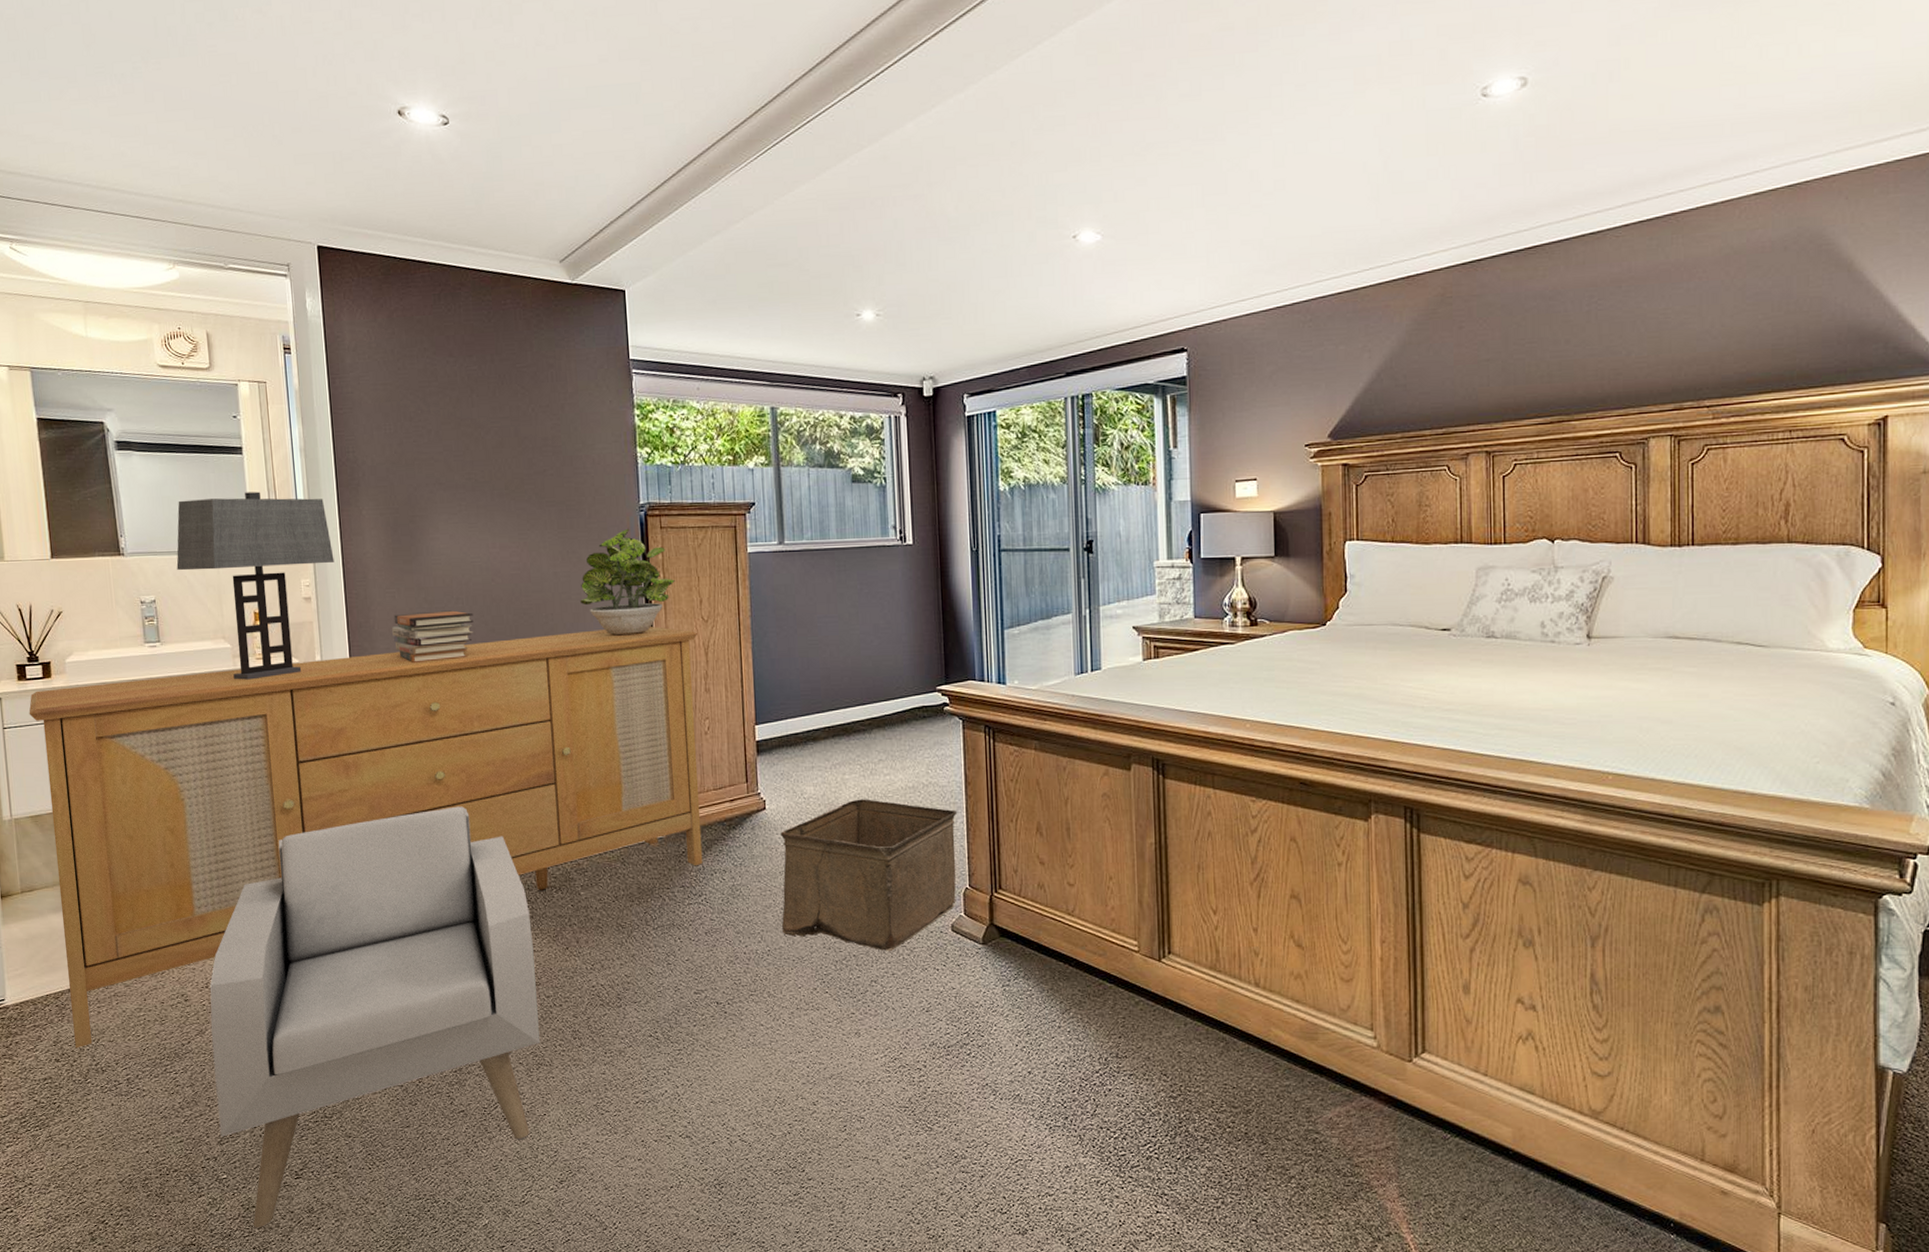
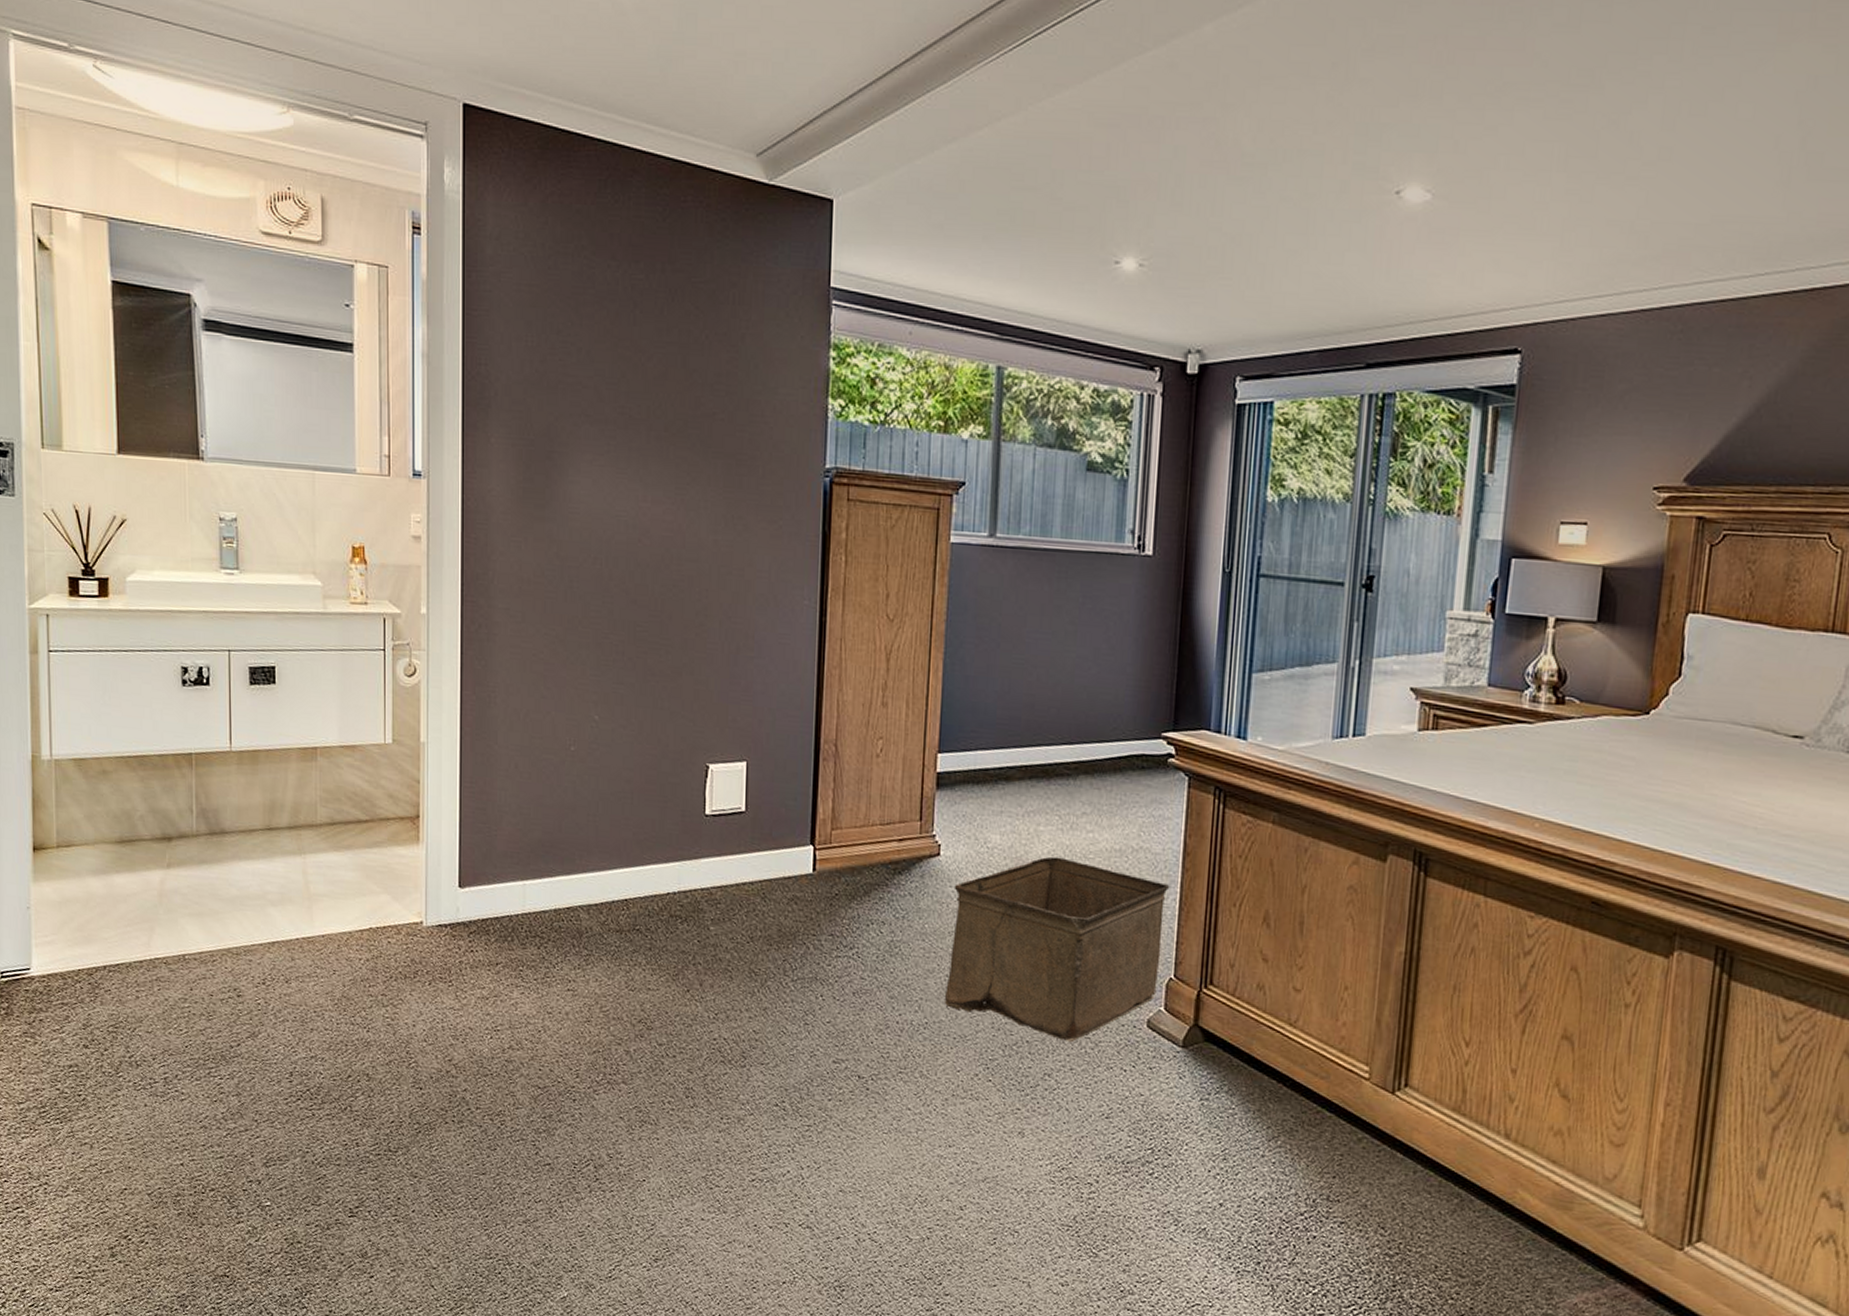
sideboard: present [29,627,703,1049] -> none [79,611,879,1036]
table lamp: present [176,491,334,680] -> none [265,399,452,628]
armchair: present [210,806,540,1228] -> none [265,807,649,1267]
book stack: present [392,610,474,664] -> none [514,569,613,632]
potted plant: present [579,528,675,636] -> none [741,496,859,628]

